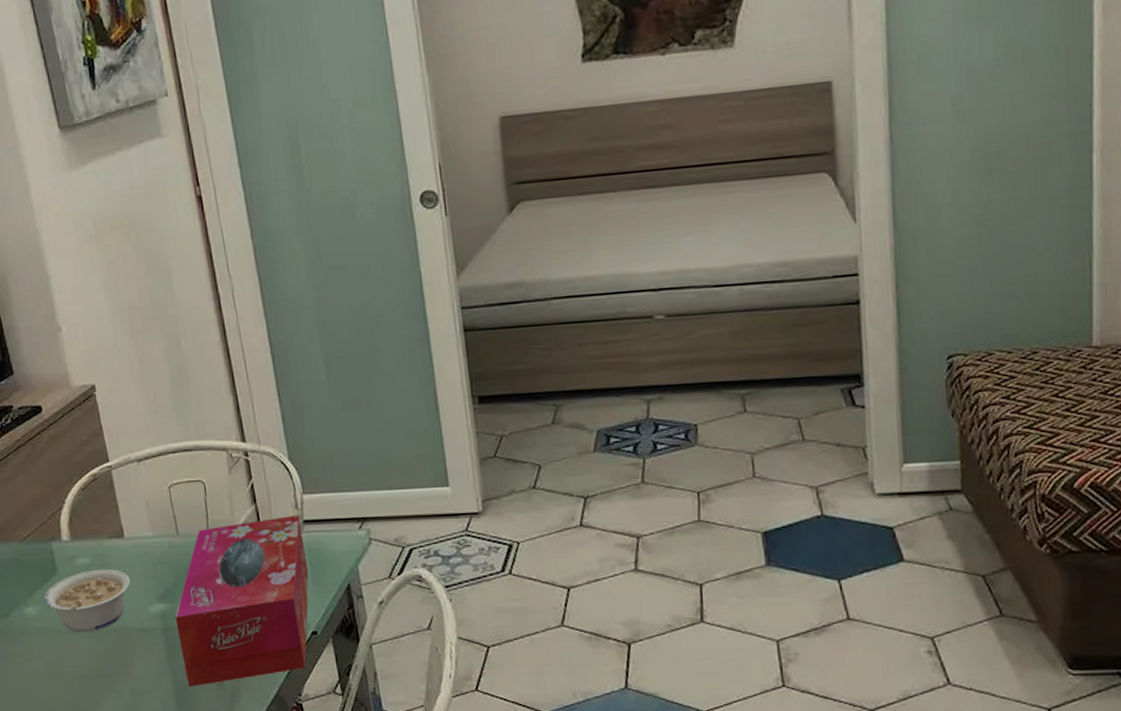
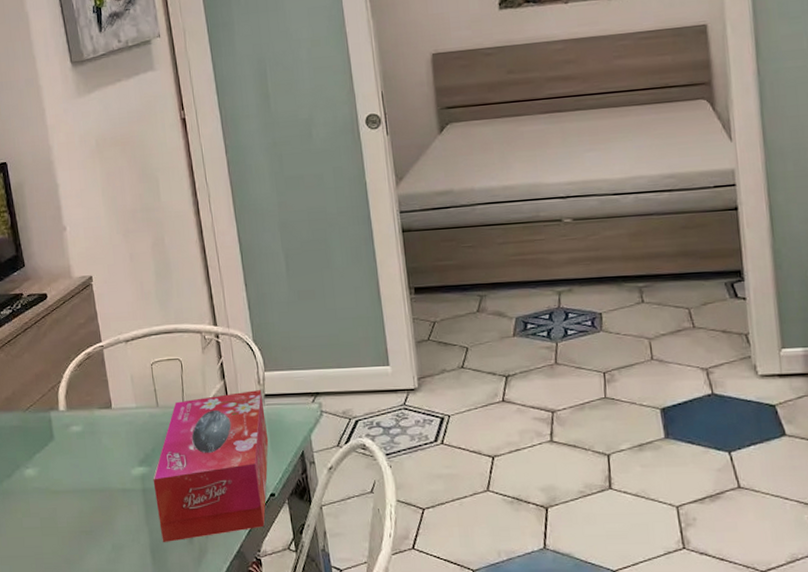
legume: present [44,568,131,633] -> none [42,435,116,493]

